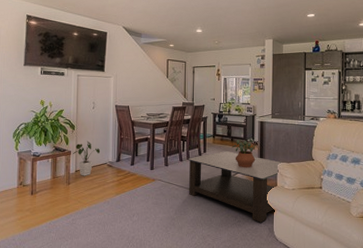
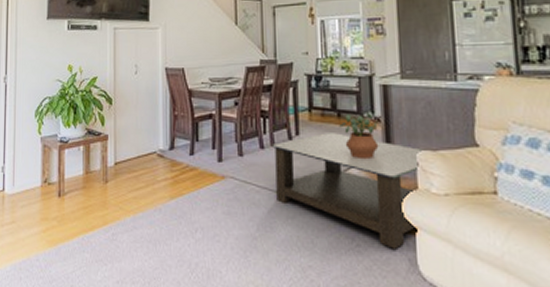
house plant: present [72,141,101,176] -> none [110,120,147,171]

